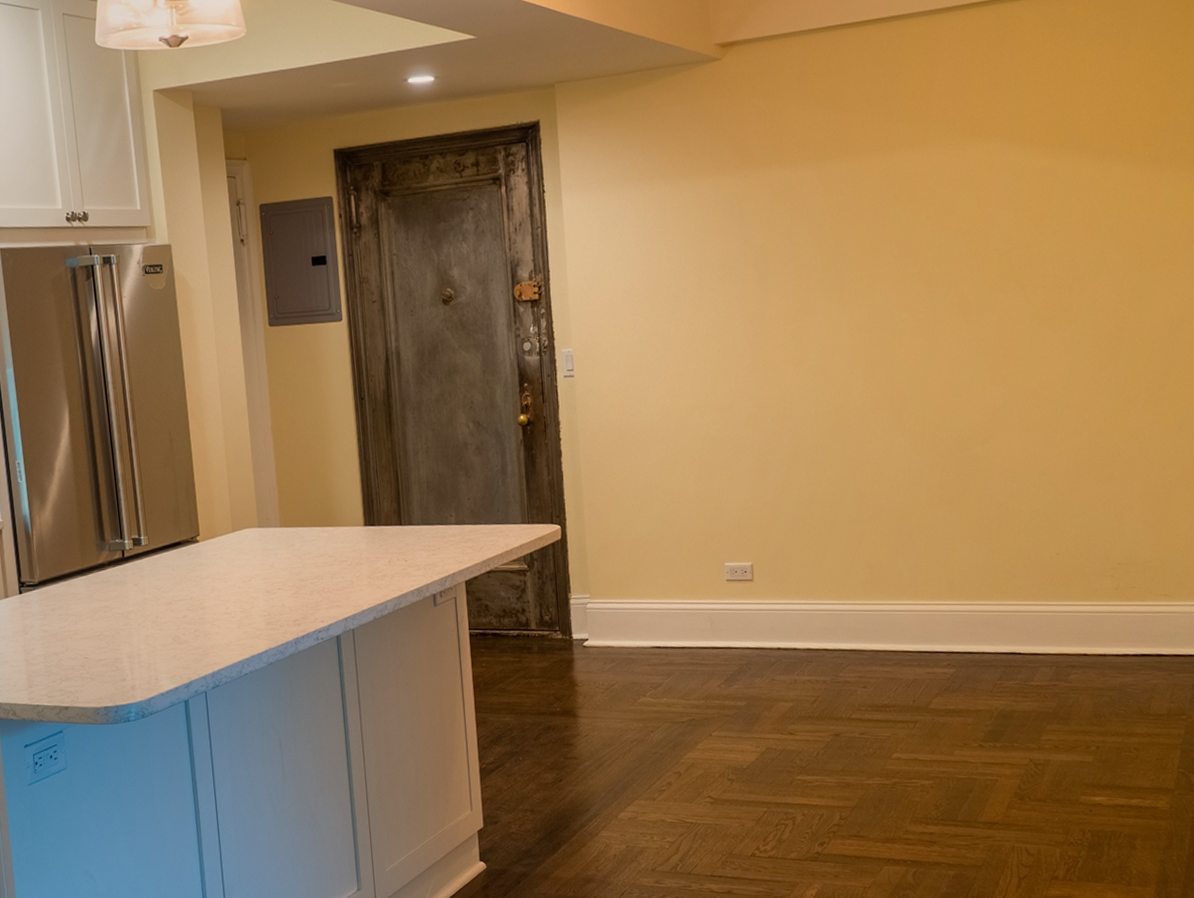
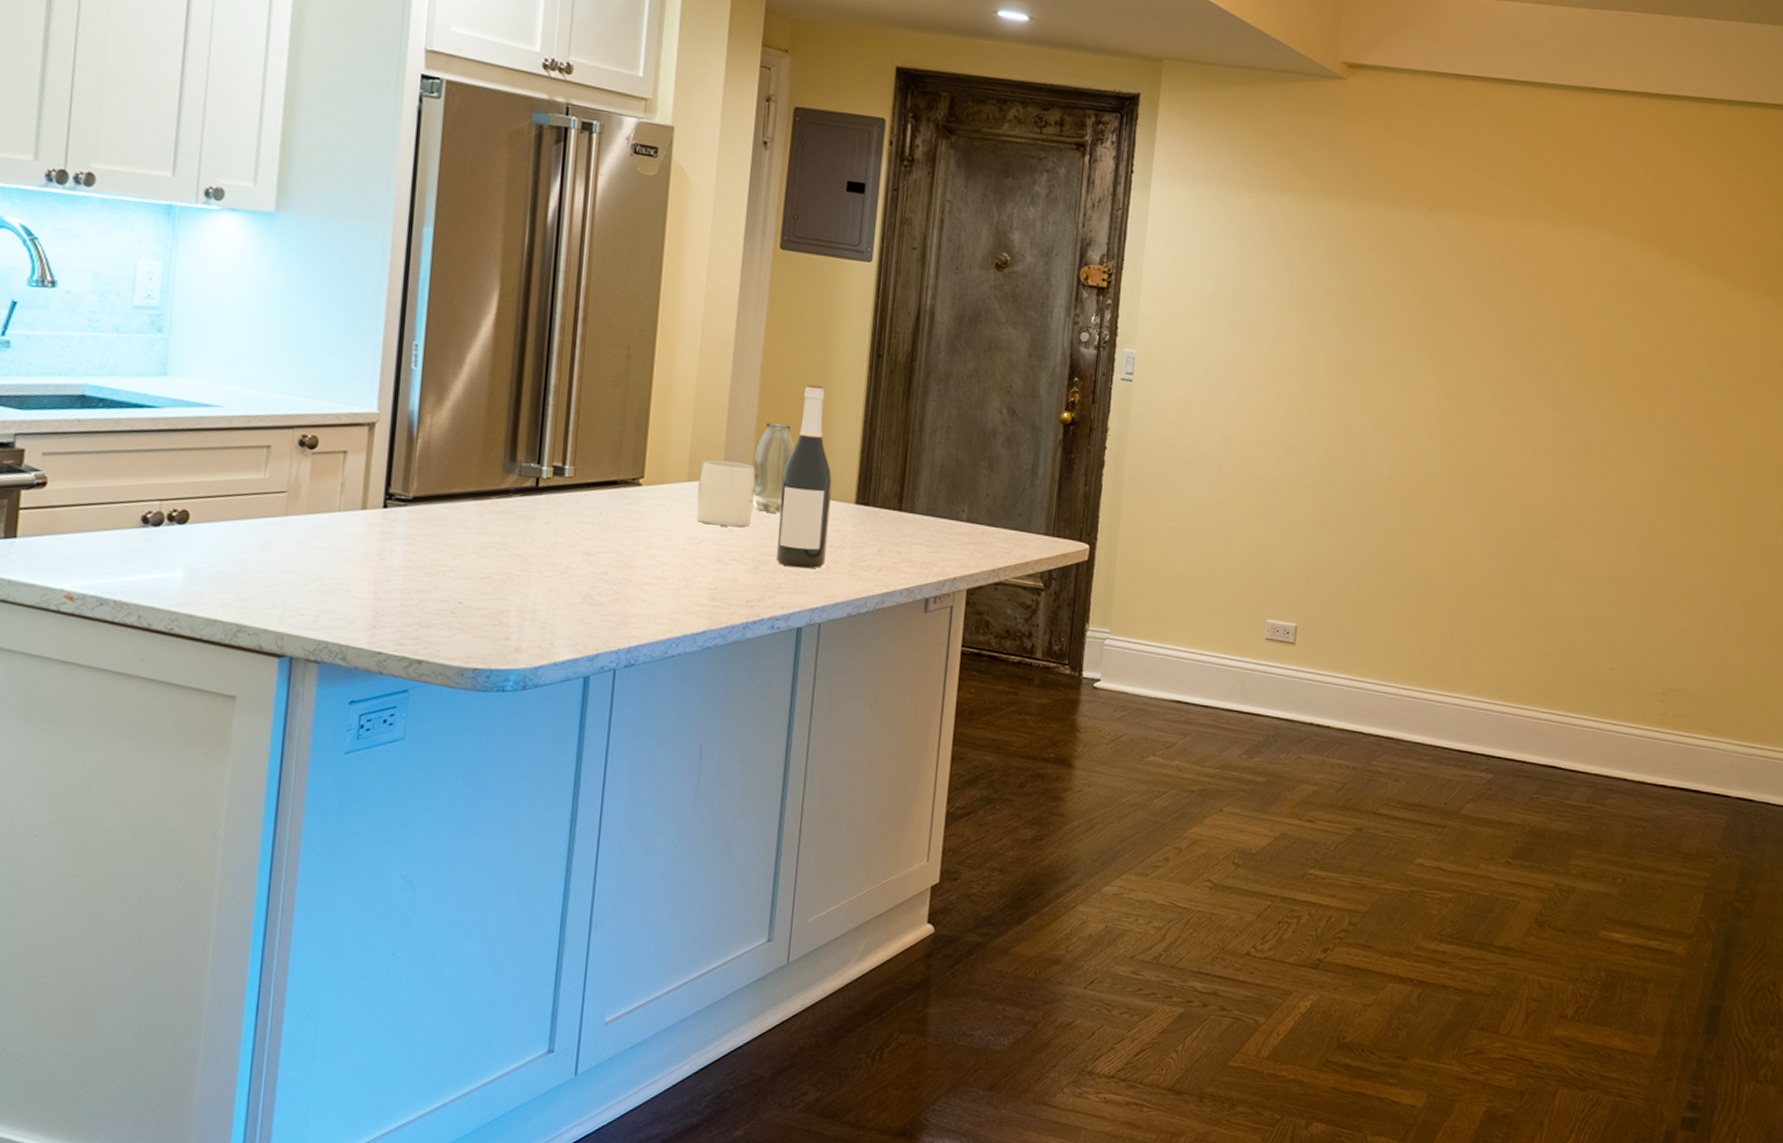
mug: none [240,509,287,564] -> present [696,459,756,527]
vase: none [279,471,310,546] -> present [753,422,796,513]
wine bottle: none [303,433,349,587] -> present [775,384,833,569]

